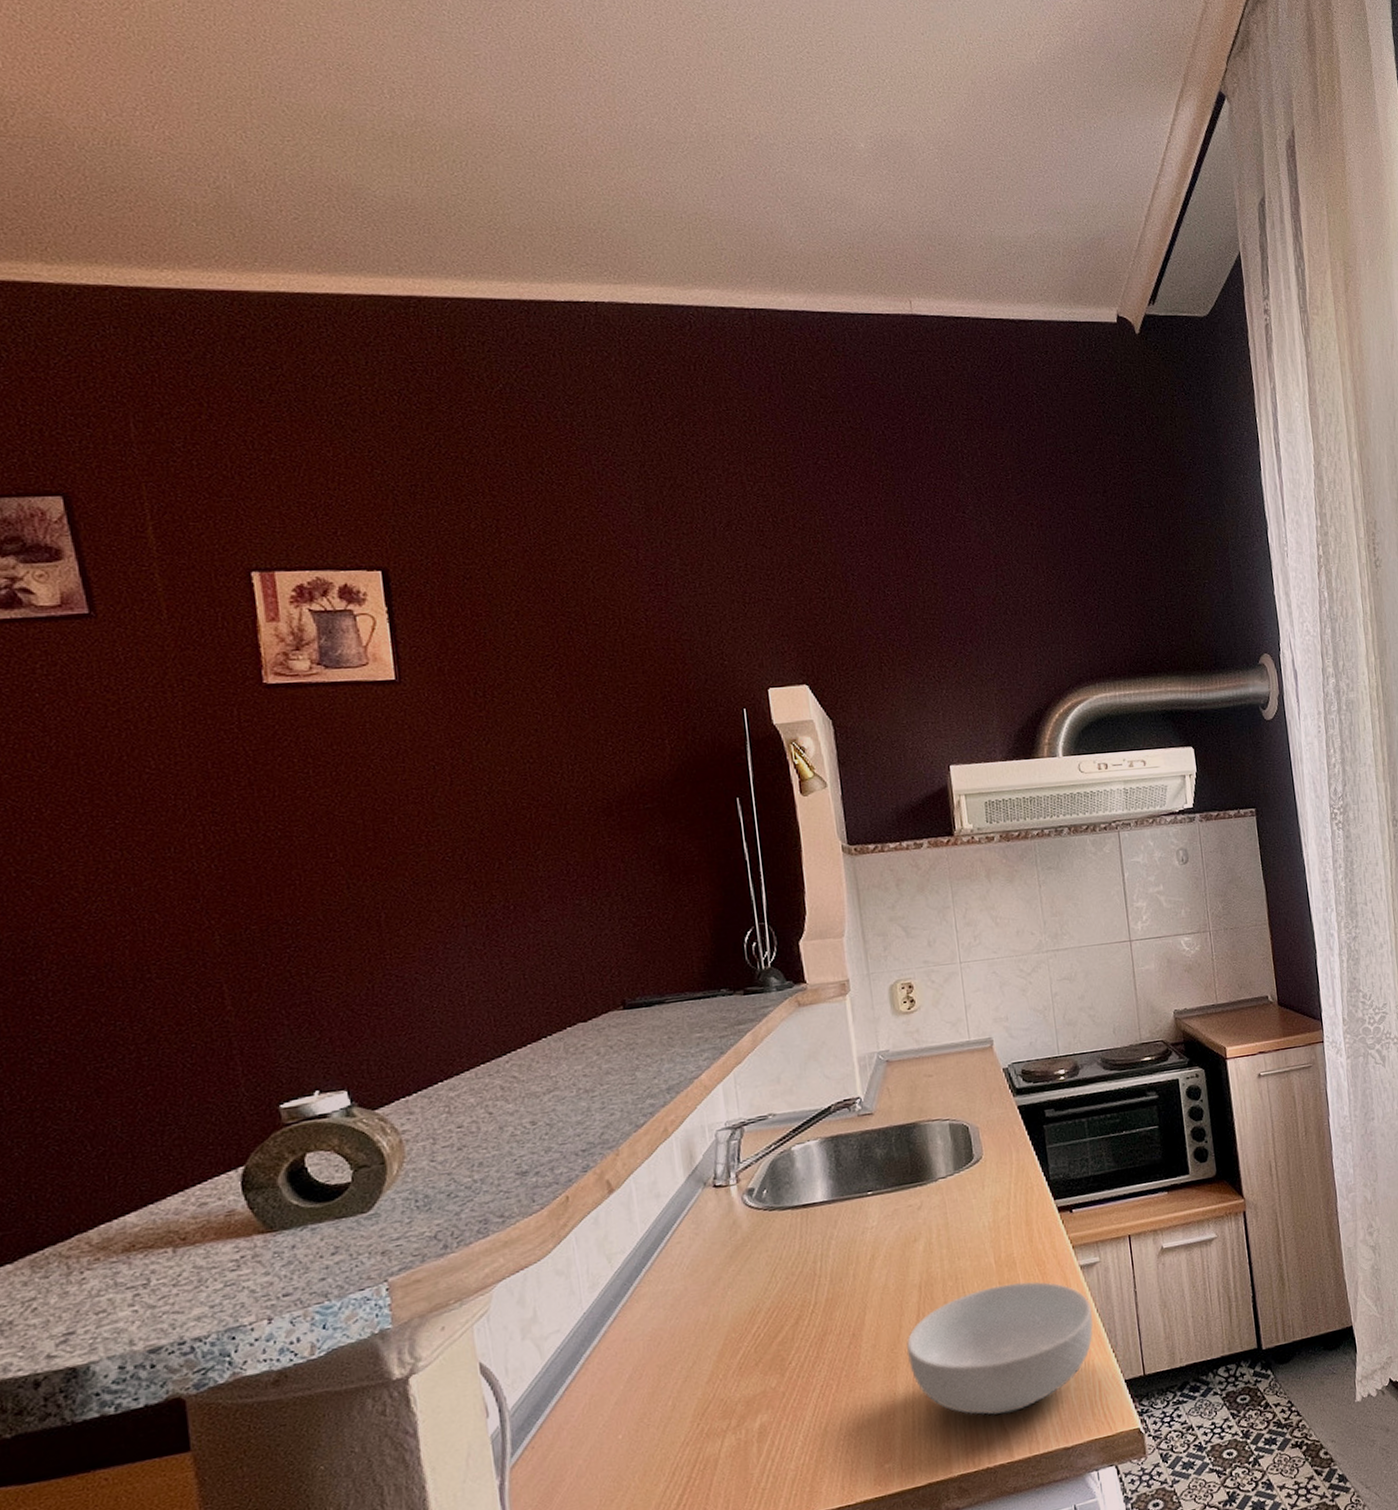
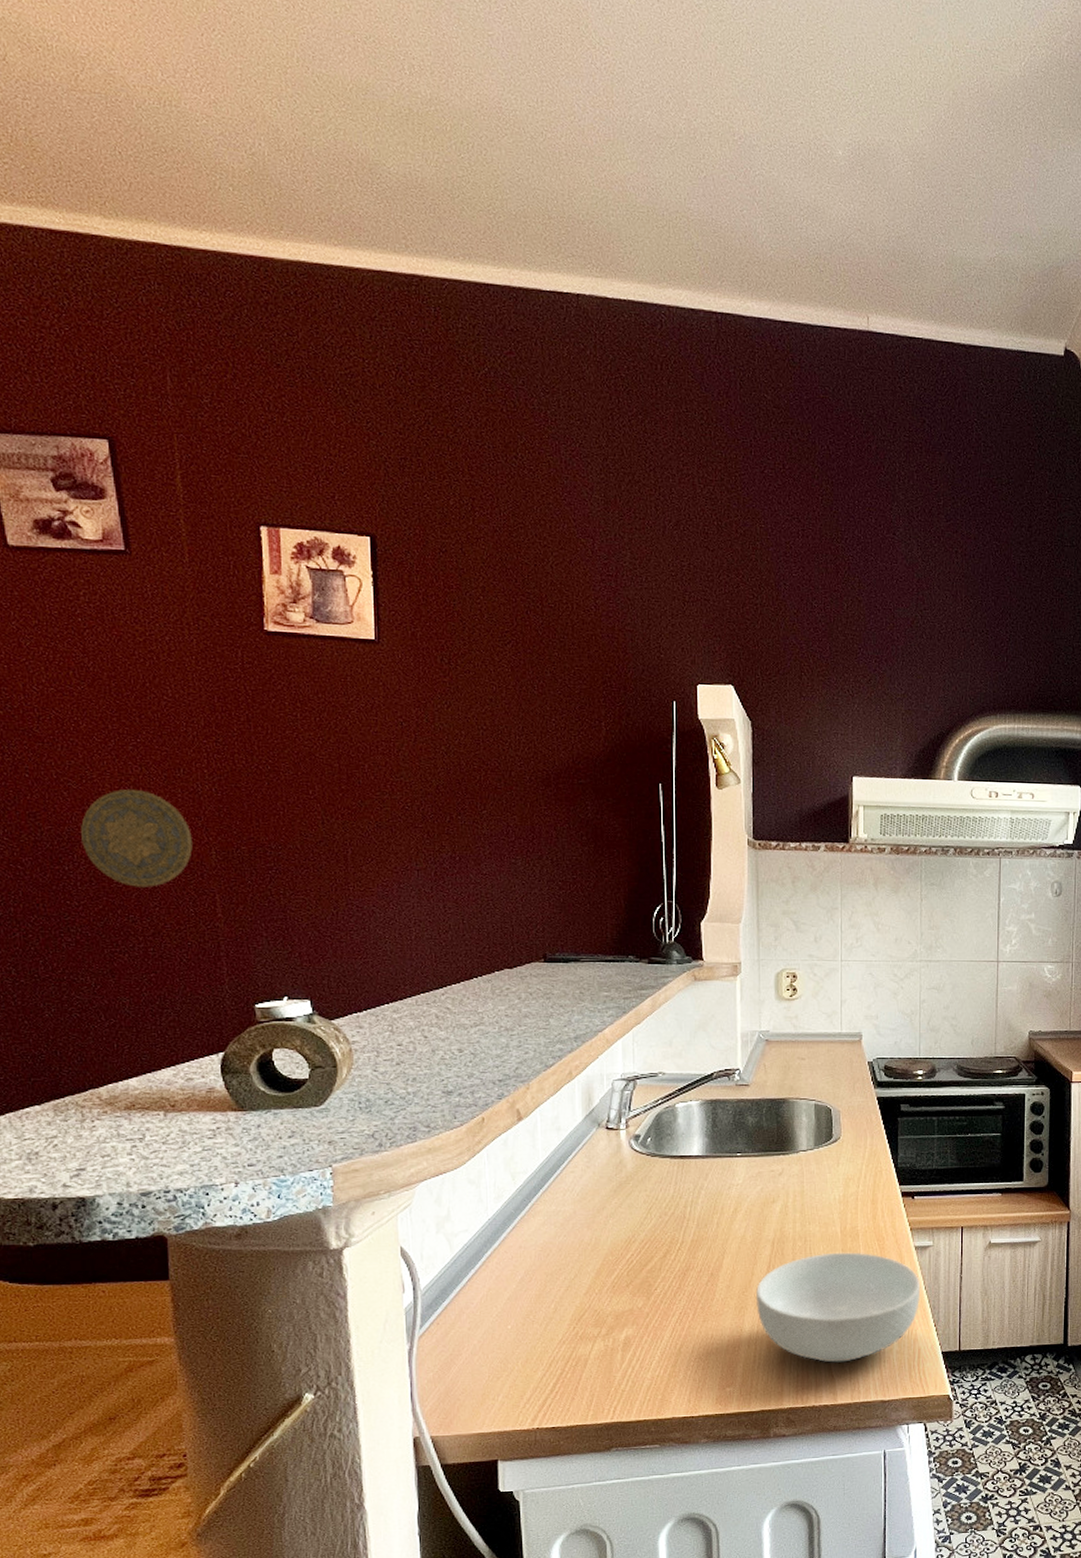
decorative plate: none [49,877,191,989] -> present [81,788,193,887]

